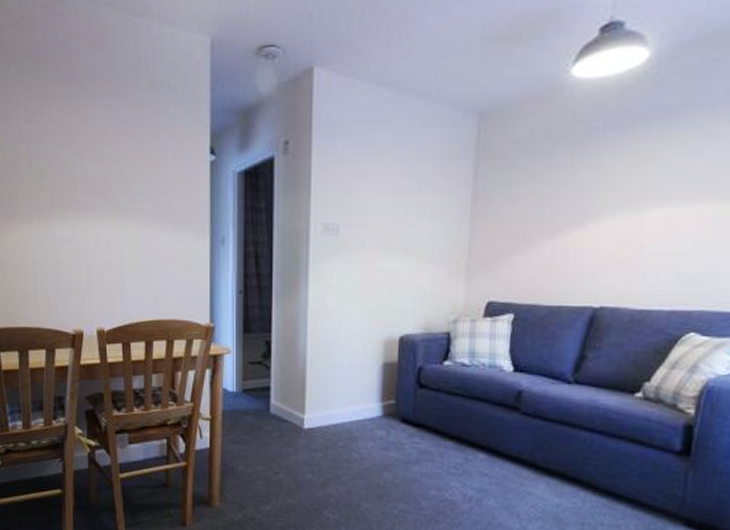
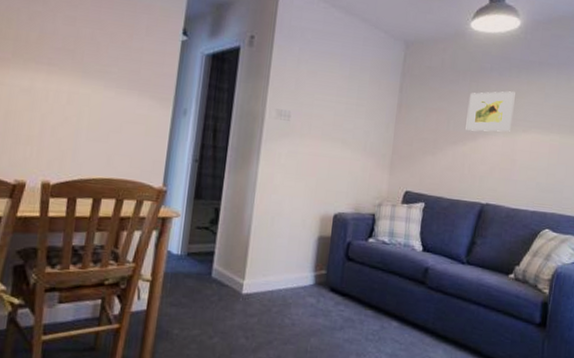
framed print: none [568,154,642,216] -> present [465,91,515,132]

